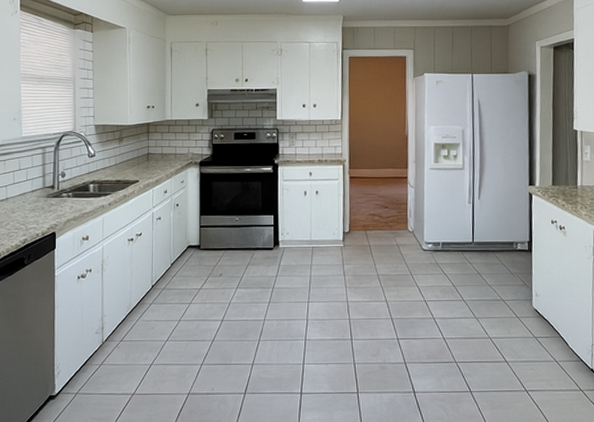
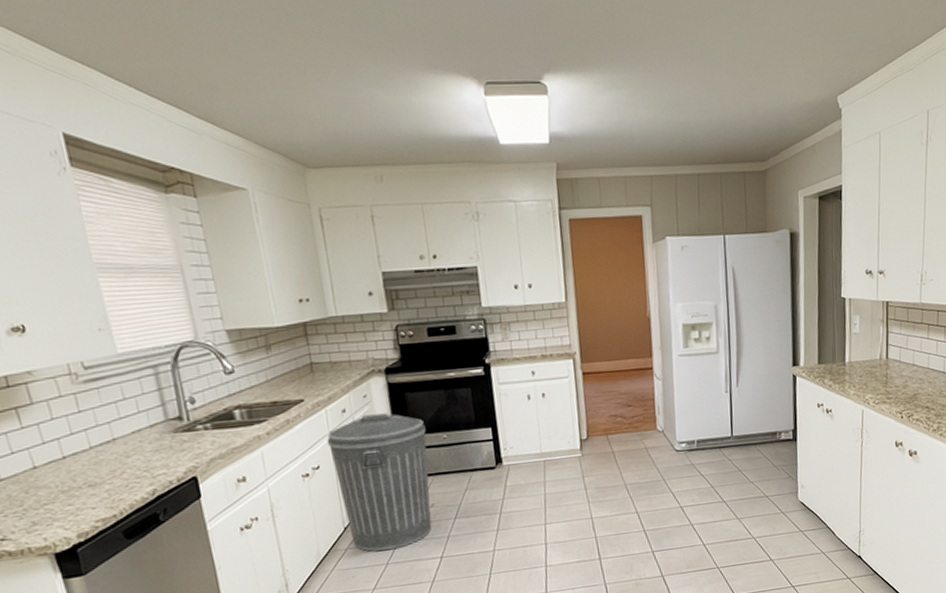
trash can: none [150,196,224,309] -> present [326,413,432,551]

